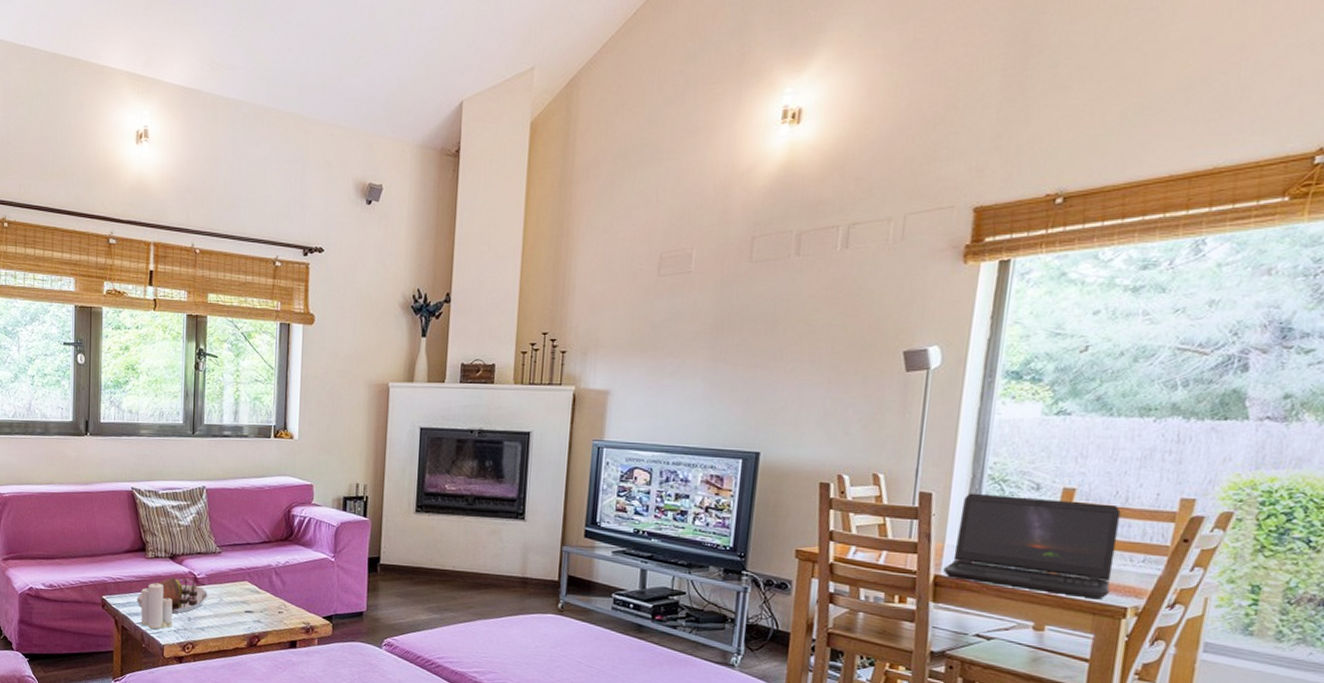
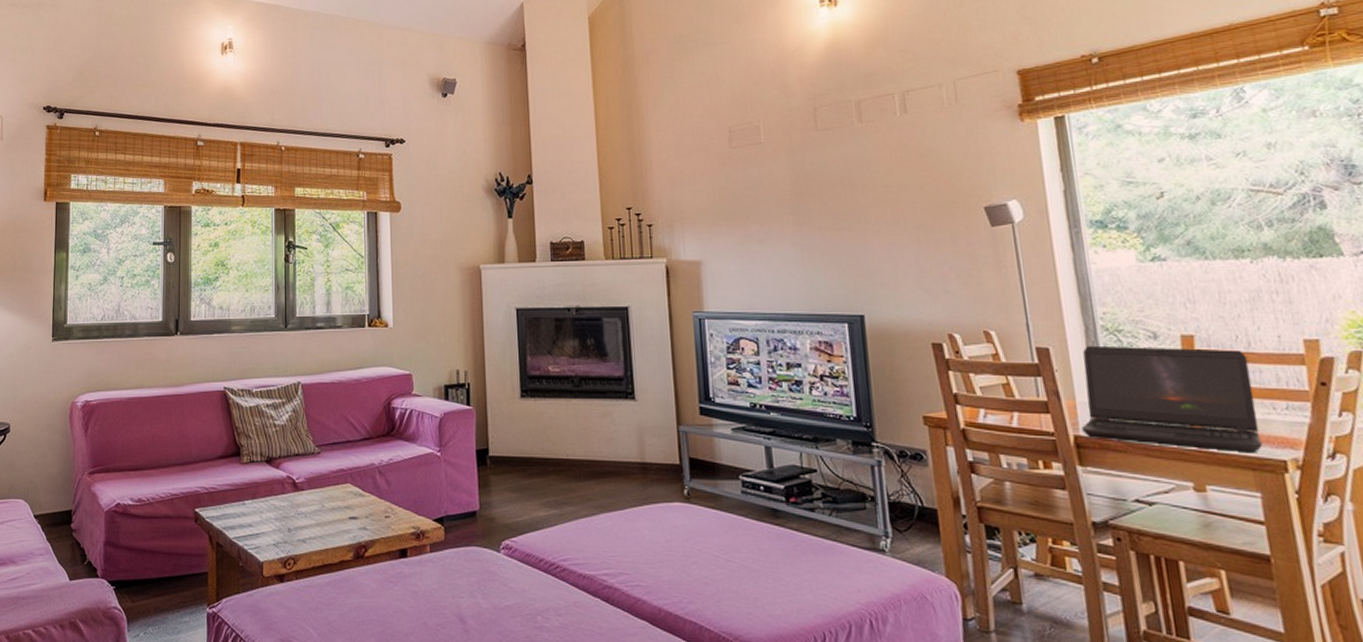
serving tray: present [137,578,207,614] -> none [233,483,308,525]
candle: present [141,580,173,630] -> none [237,488,272,544]

